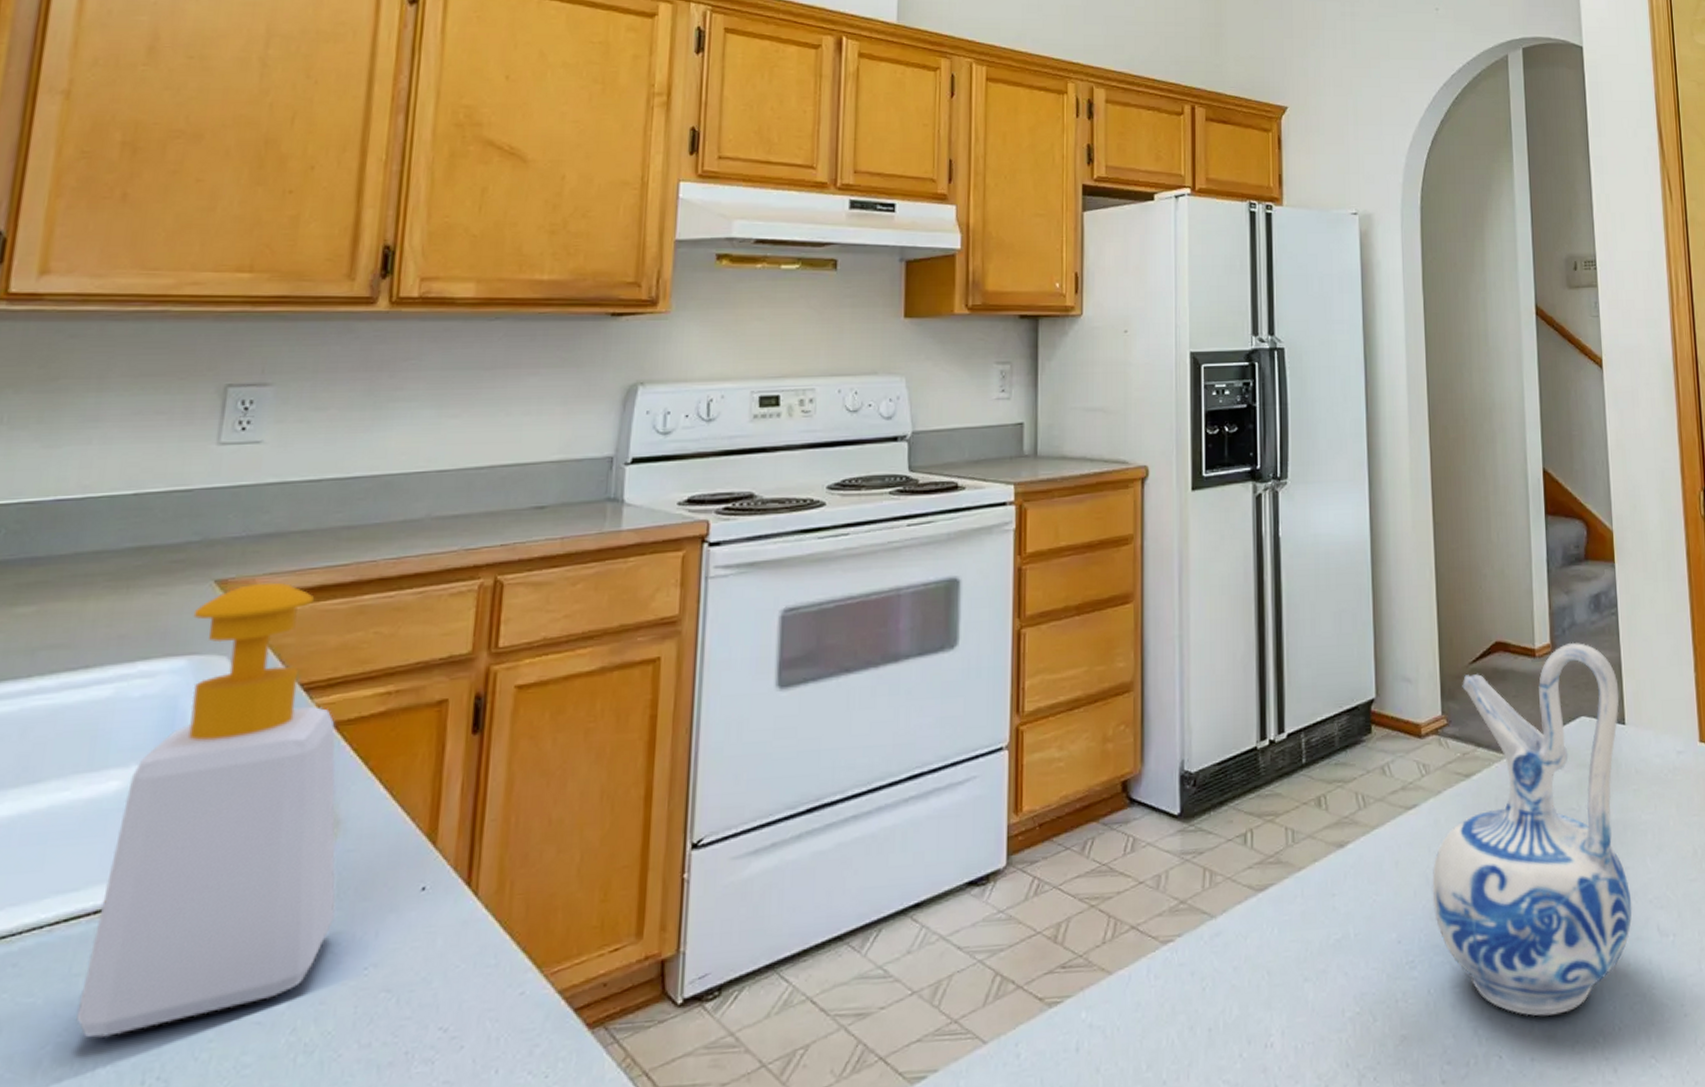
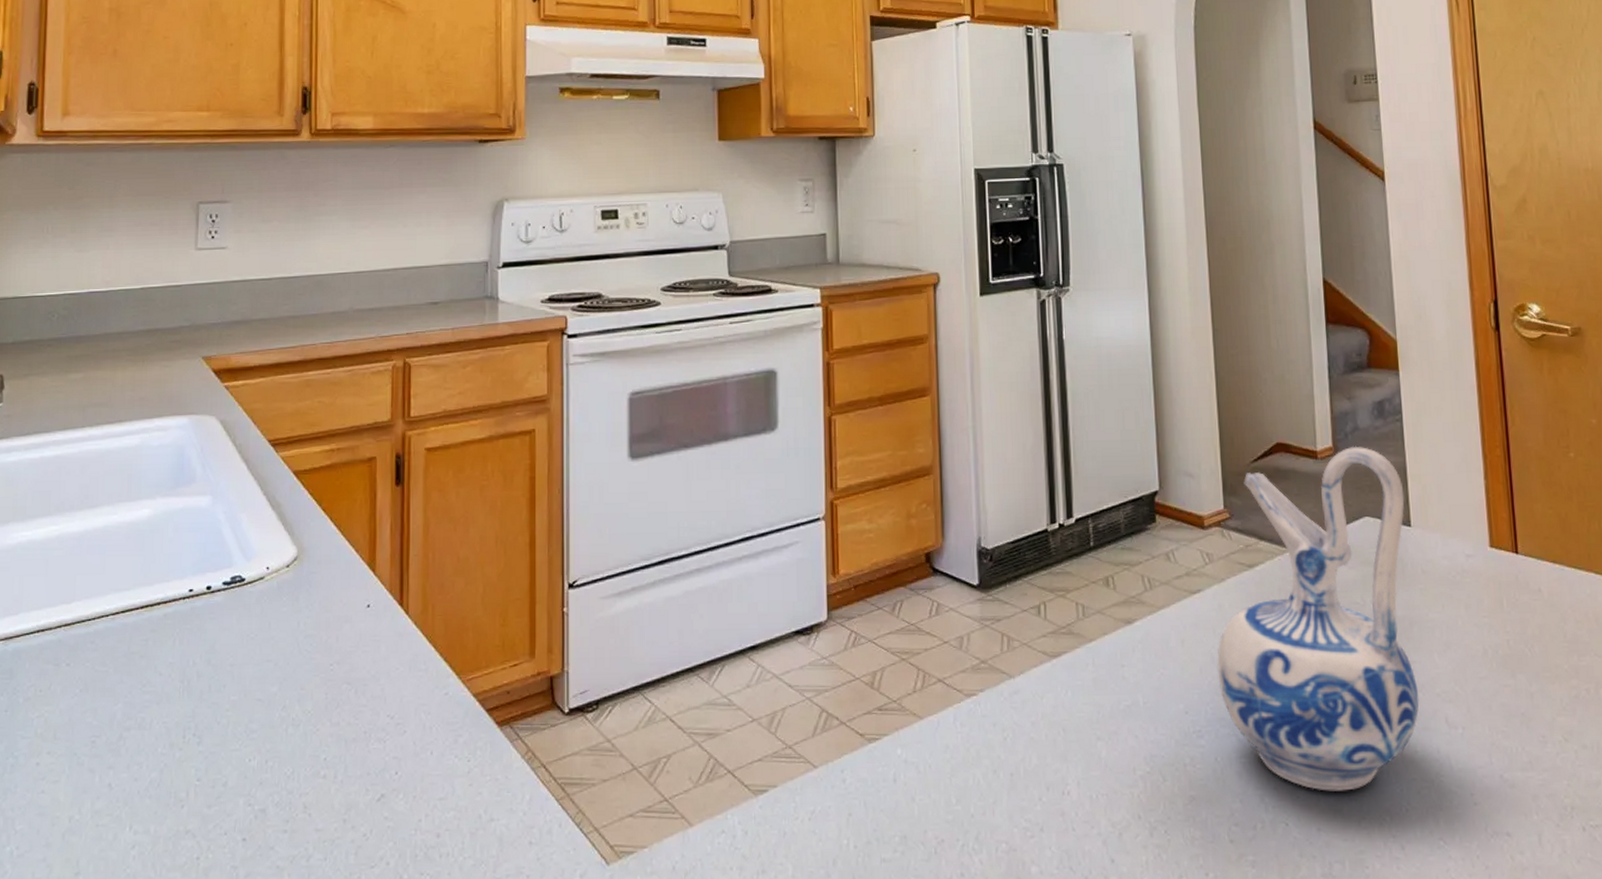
soap bottle: present [76,582,337,1038] -> none [136,359,307,701]

